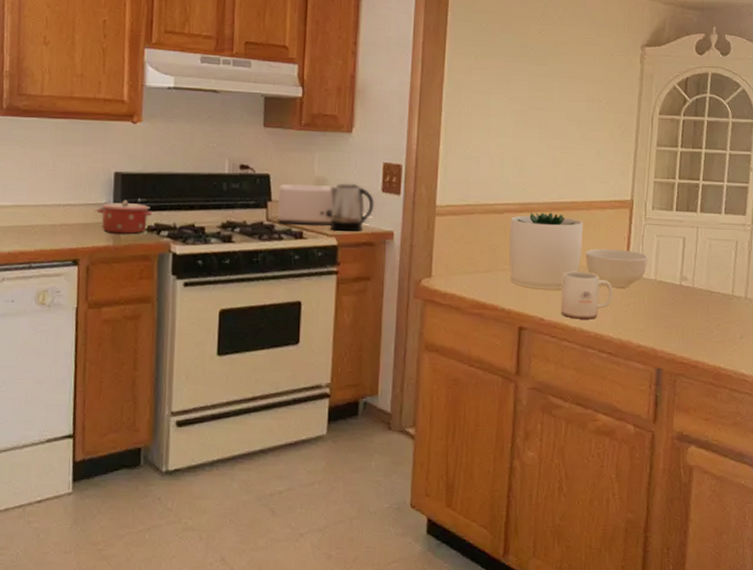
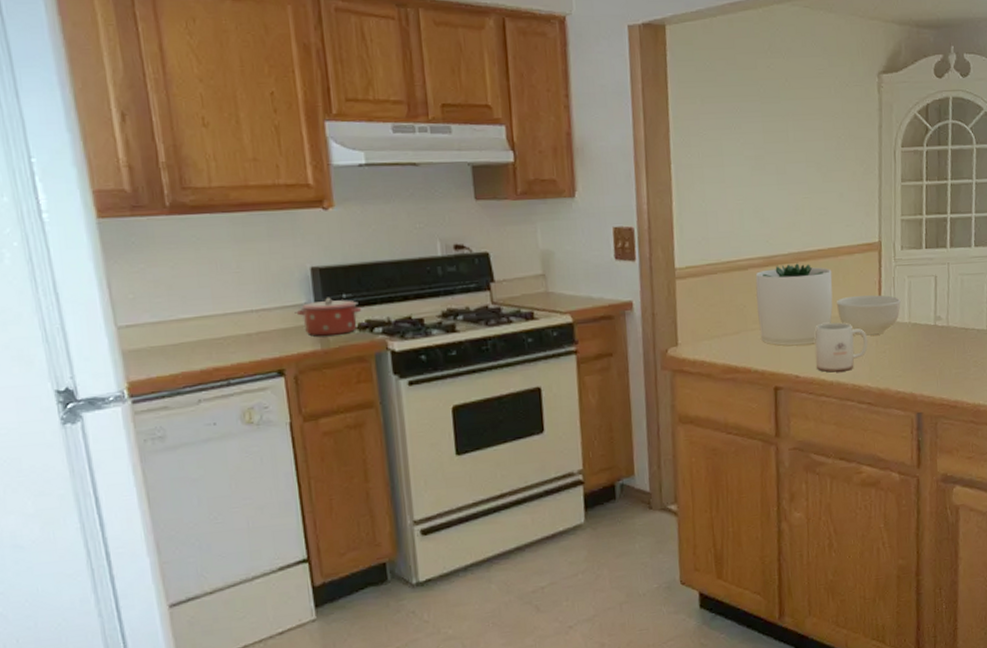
toaster: present [277,184,336,225] -> none [501,257,565,306]
kettle: present [330,182,374,232] -> none [558,253,609,307]

